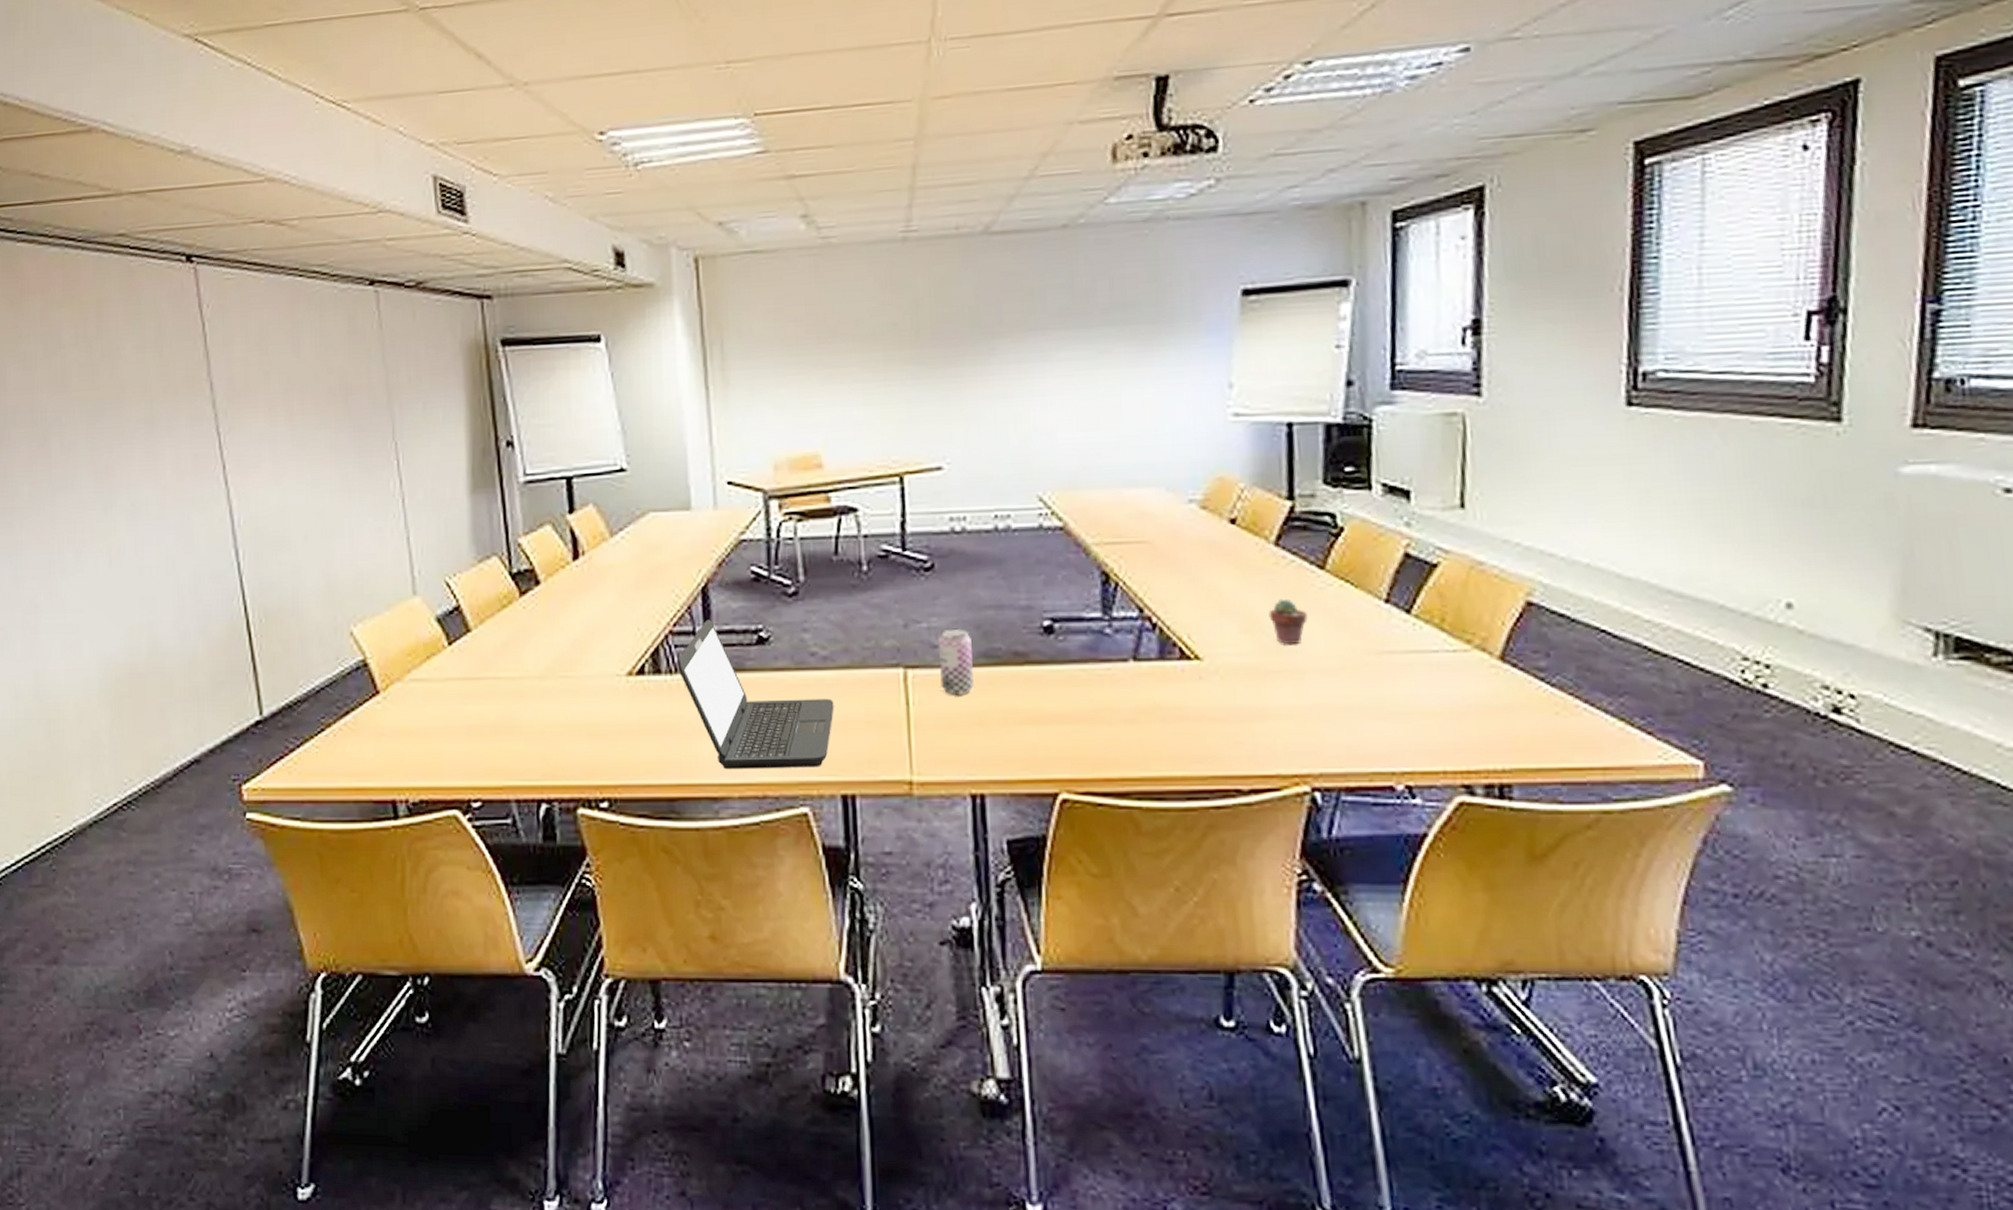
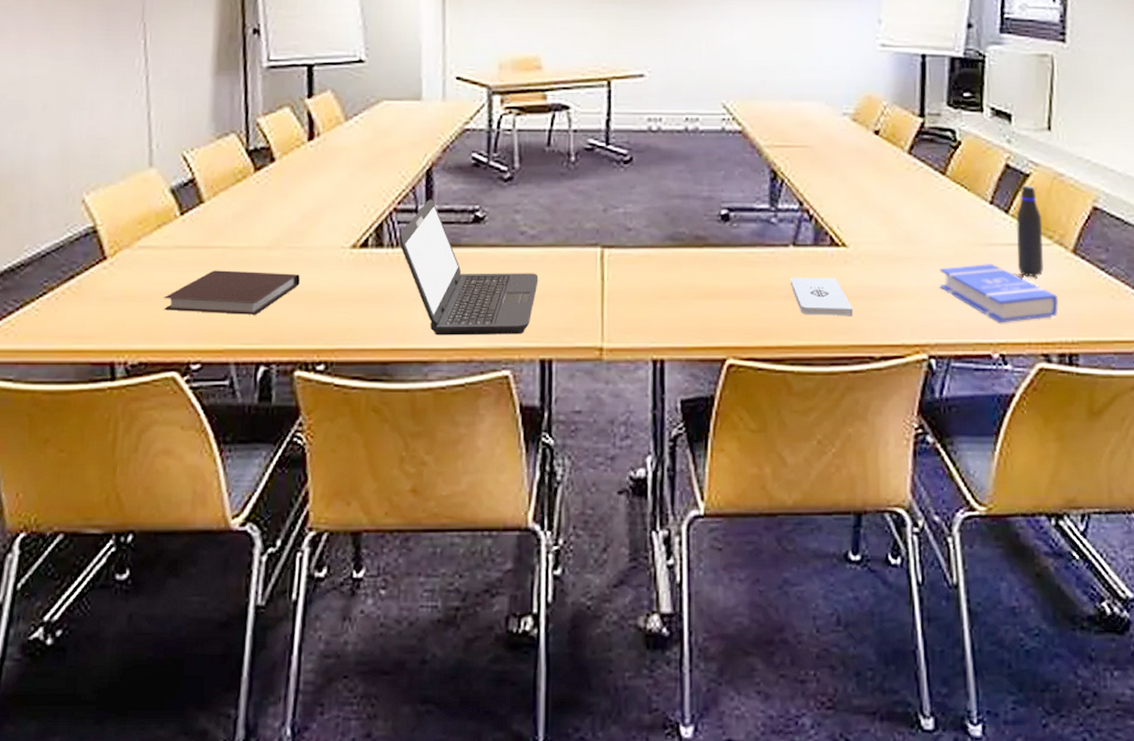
notebook: none [439,702,576,749] -> present [164,270,300,315]
beer can: present [937,628,974,696] -> none [631,214,660,273]
notepad: none [1131,696,1213,742] -> present [790,277,854,315]
potted succulent: present [1269,598,1308,645] -> none [901,198,931,237]
book: none [1322,676,1483,748] -> present [940,264,1059,323]
water bottle: none [1421,578,1460,692] -> present [1016,185,1043,278]

